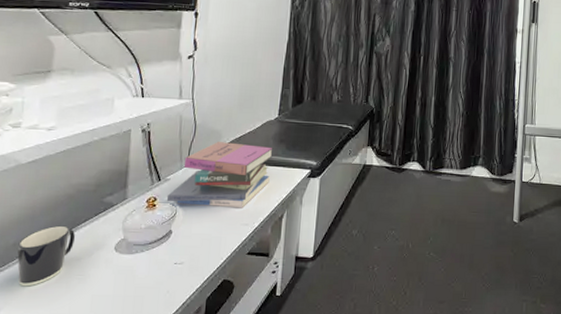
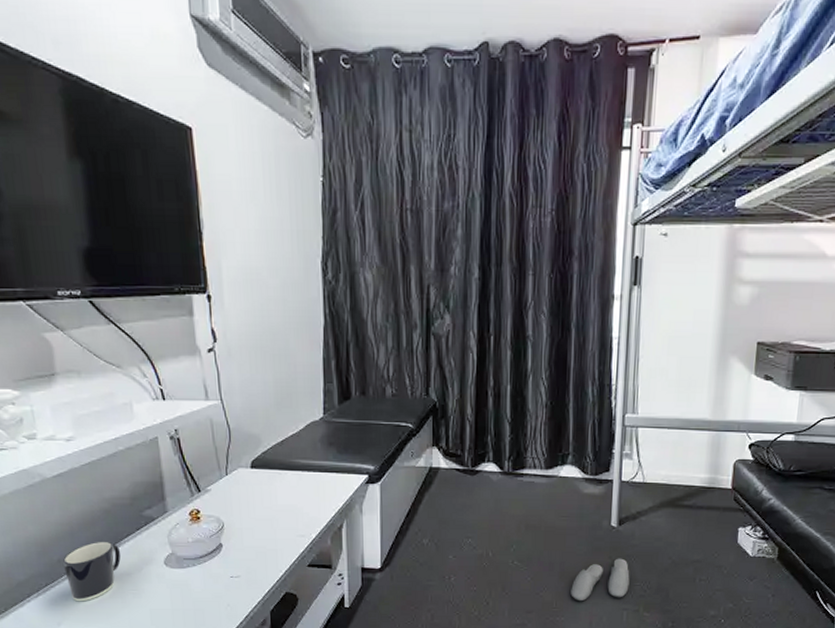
books: present [167,142,273,208] -> none [211,447,323,519]
slippers: none [478,251,529,293] -> present [571,558,630,602]

